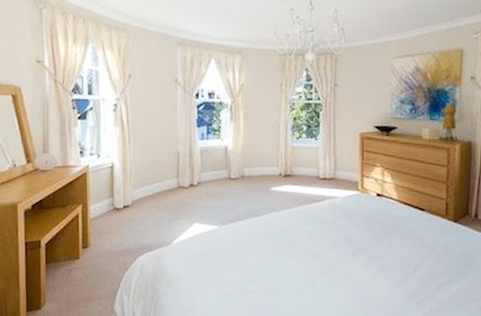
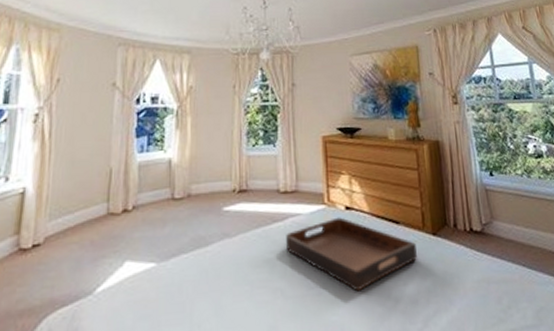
serving tray: none [324,202,437,260] -> present [286,217,417,292]

